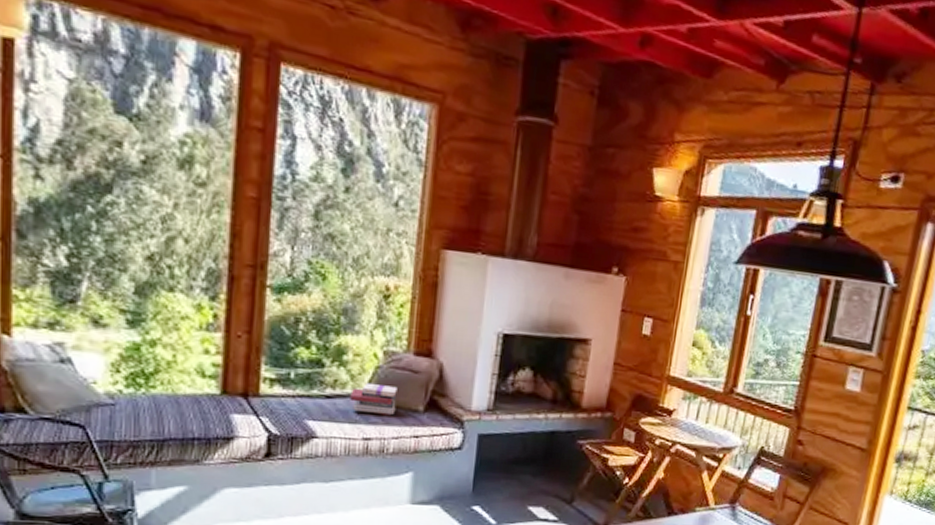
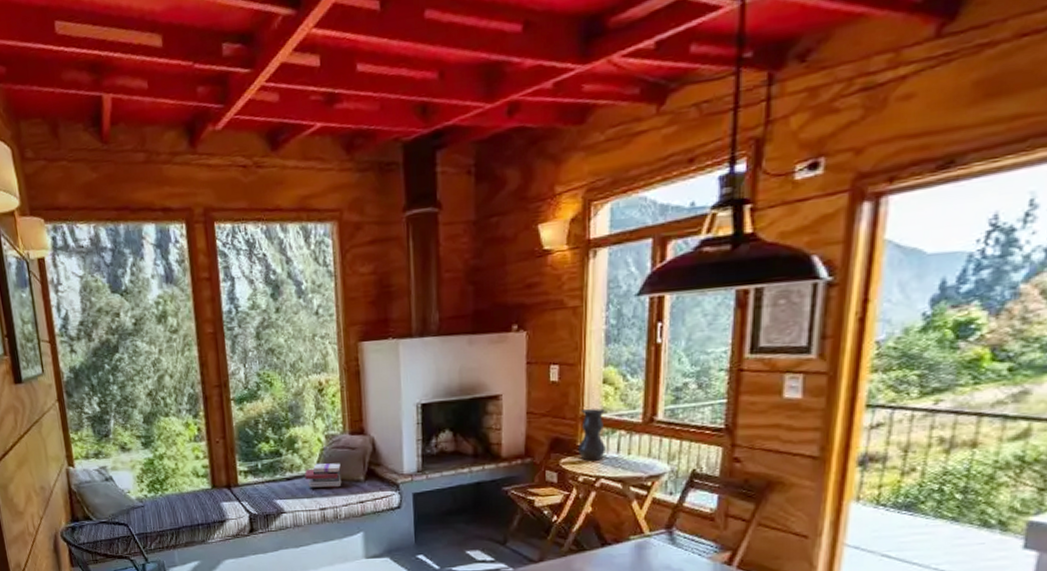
vase: none [658,370,692,426] -> present [577,408,607,462]

